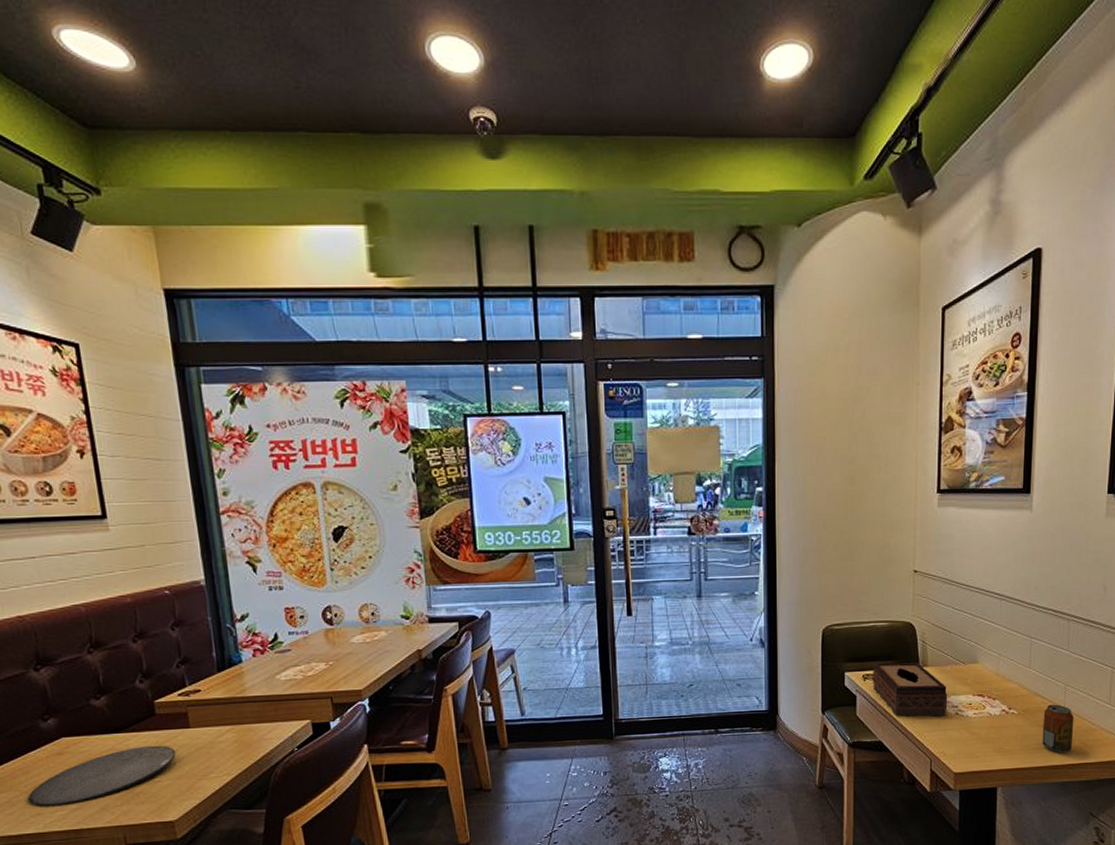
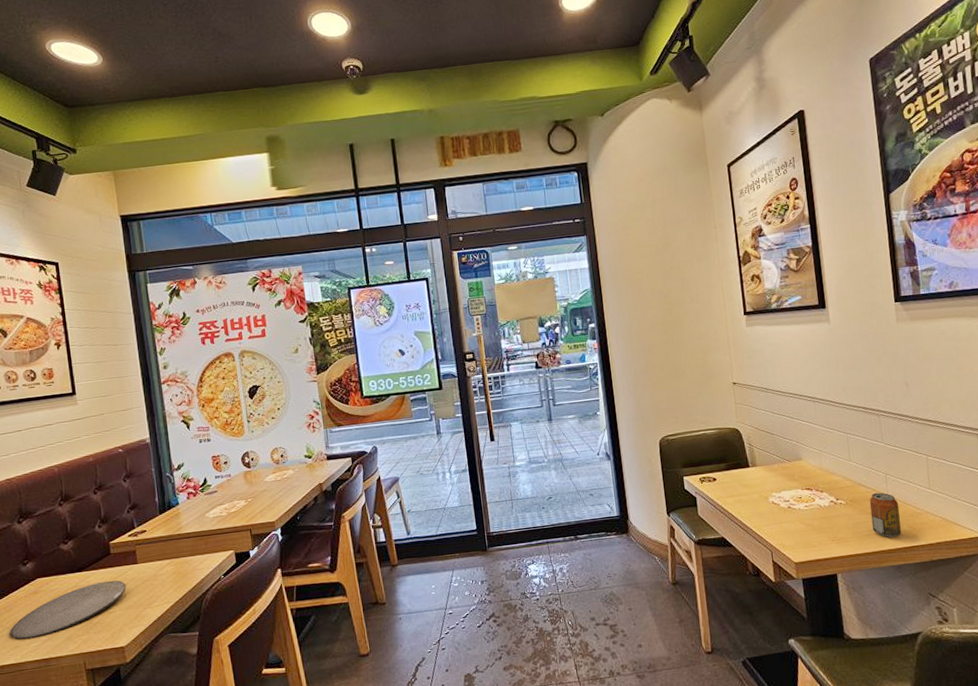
tissue box: present [873,662,948,717] -> none [708,463,780,514]

